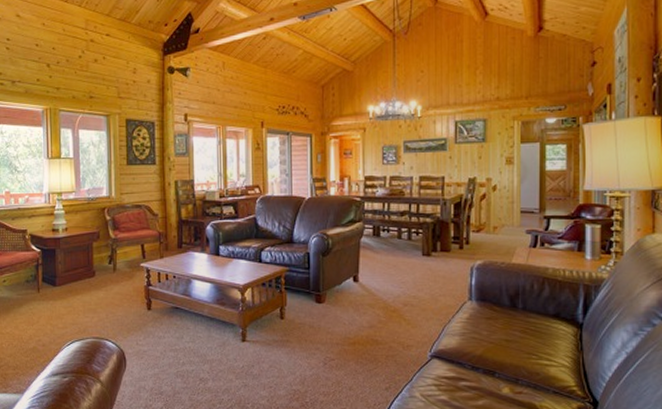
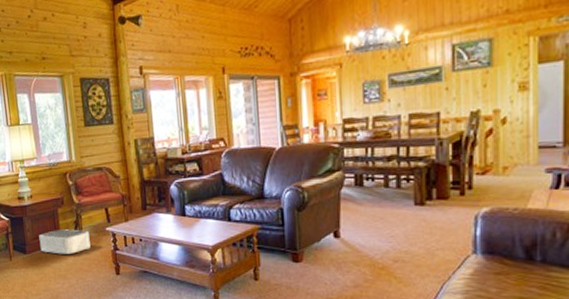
storage bin: none [71,263,124,288] -> present [39,229,91,254]

